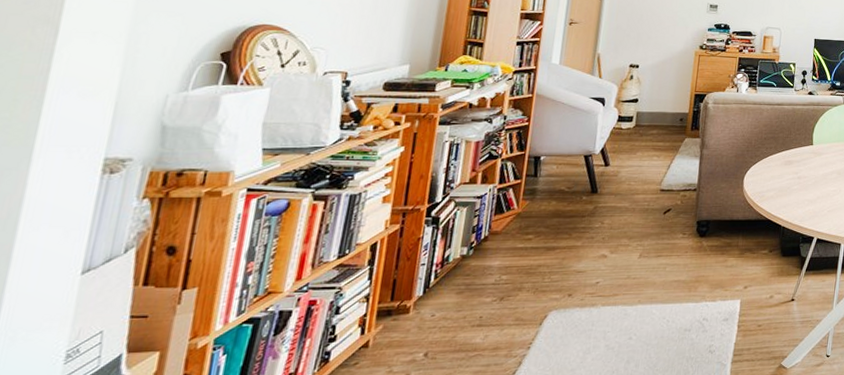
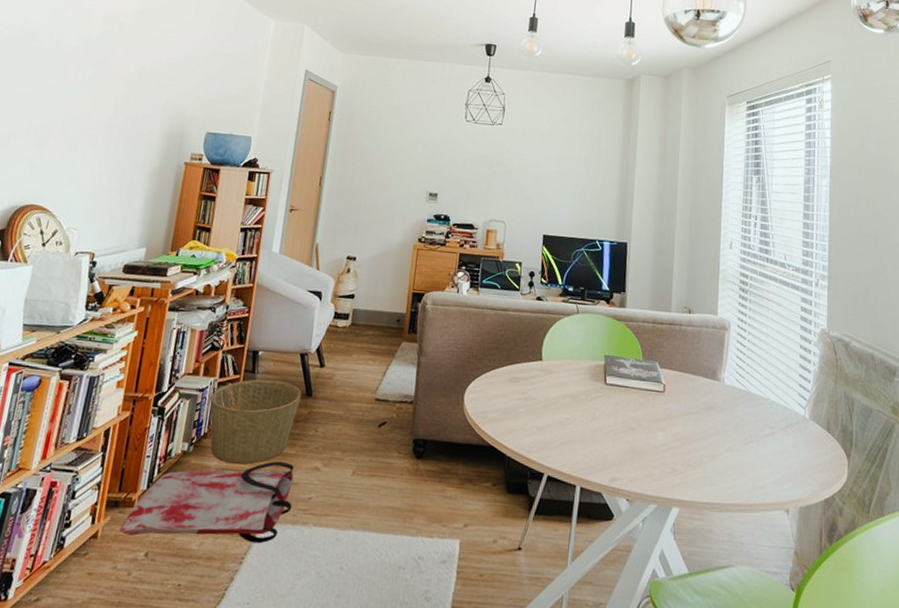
bag: none [394,253,581,340] -> present [119,461,294,544]
basket: none [489,181,587,261] -> present [210,379,302,465]

